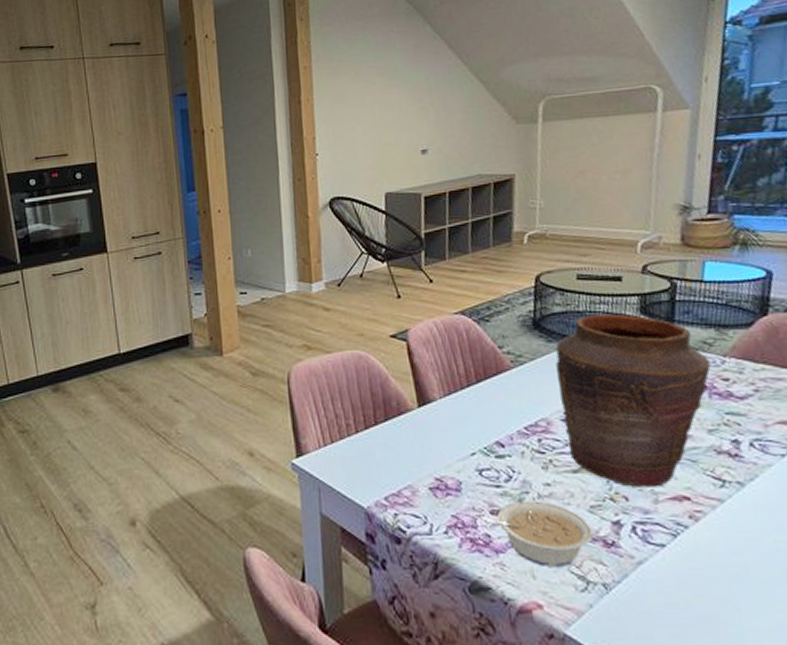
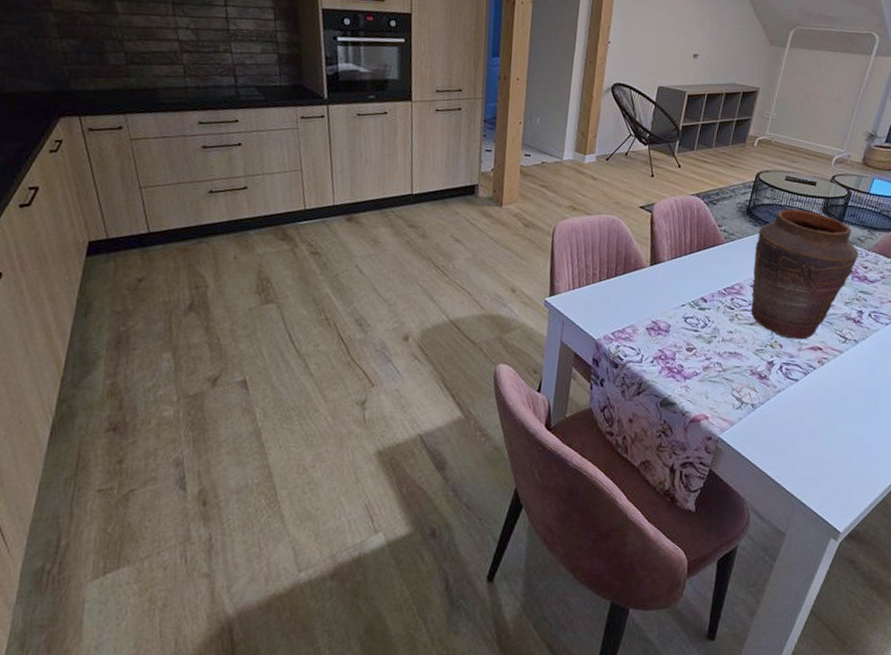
legume: present [481,500,593,566] -> none [679,342,753,391]

